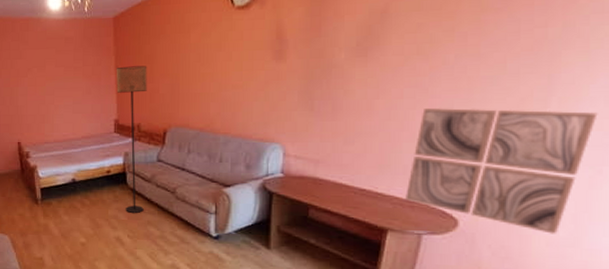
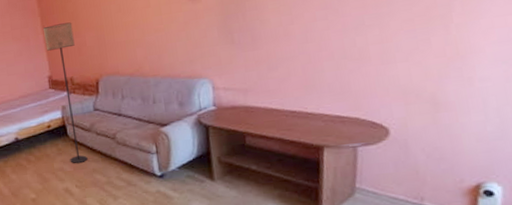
wall art: present [405,108,598,234] -> none [334,10,500,130]

